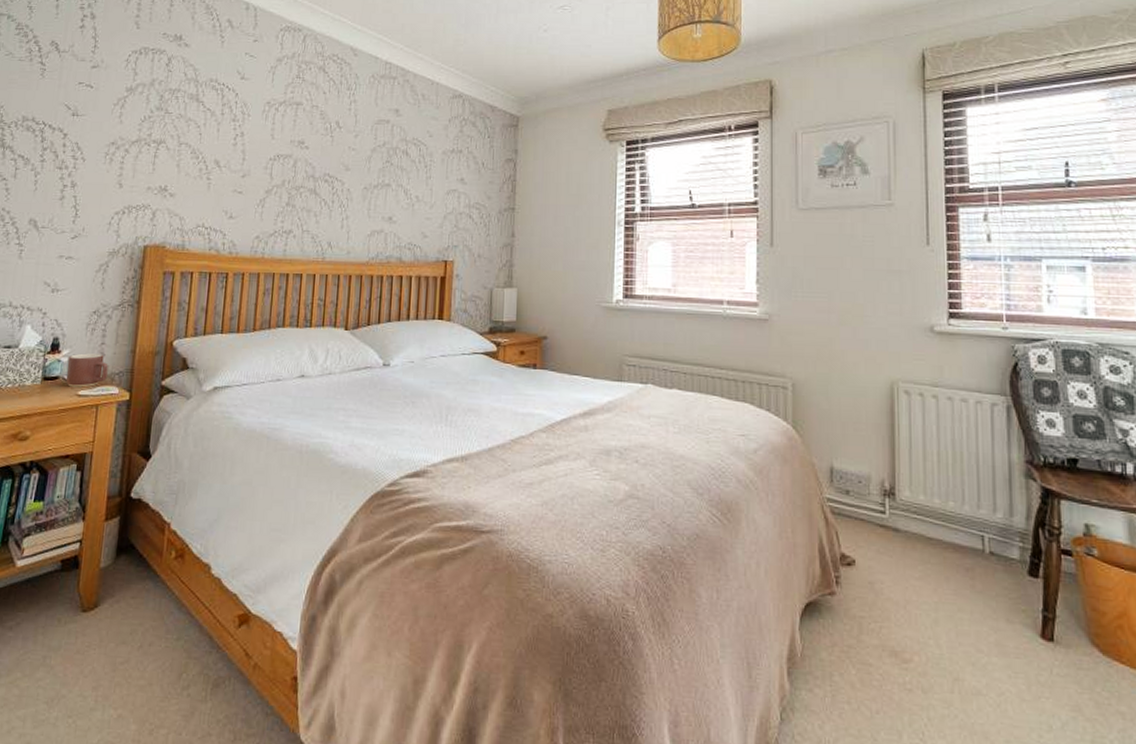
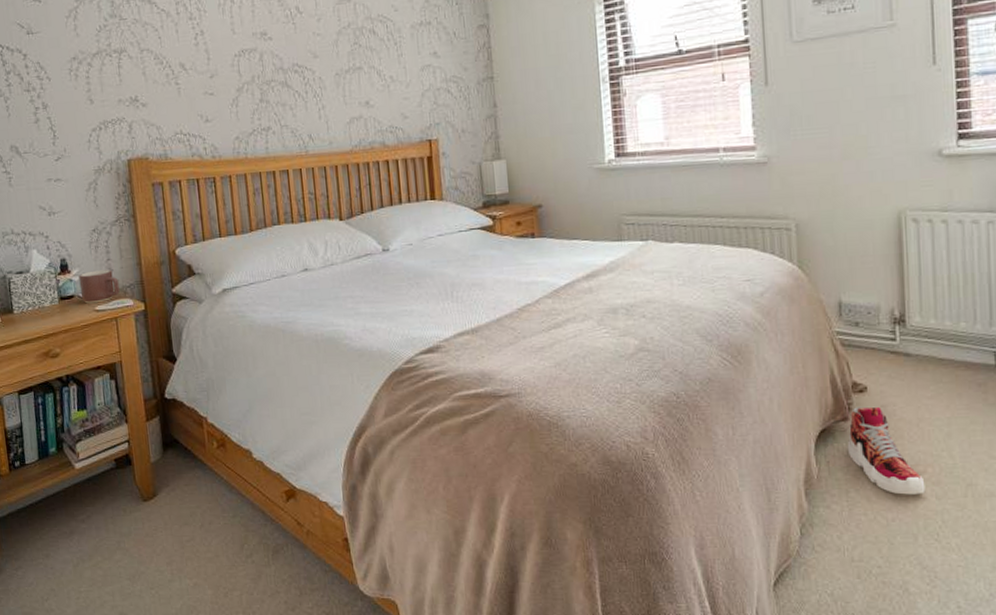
athletic shoe: none [833,581,911,686] -> present [847,407,926,495]

